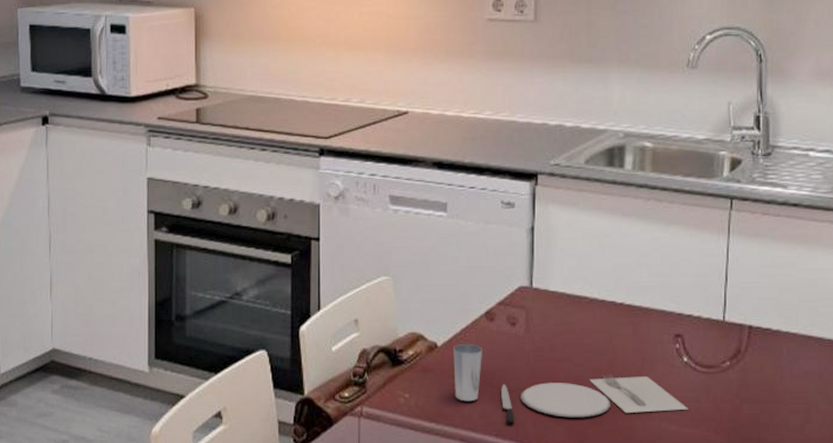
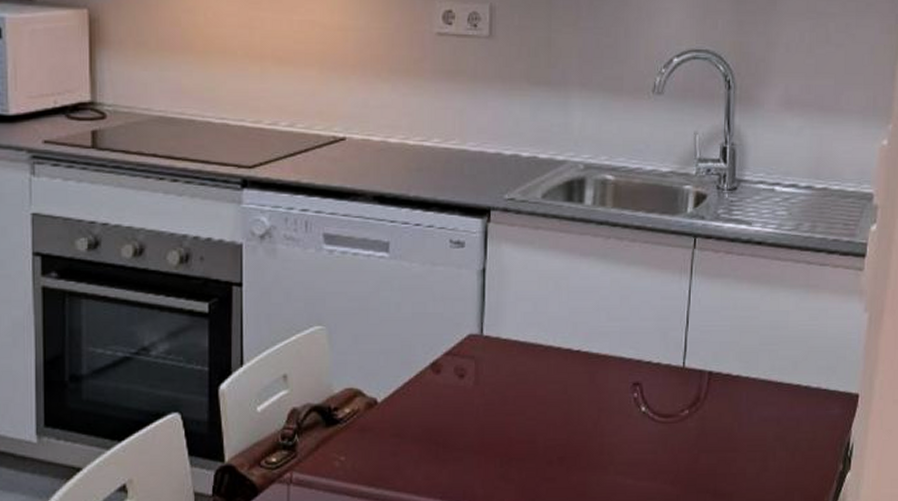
place setting: present [453,344,688,423] -> none [395,399,645,484]

